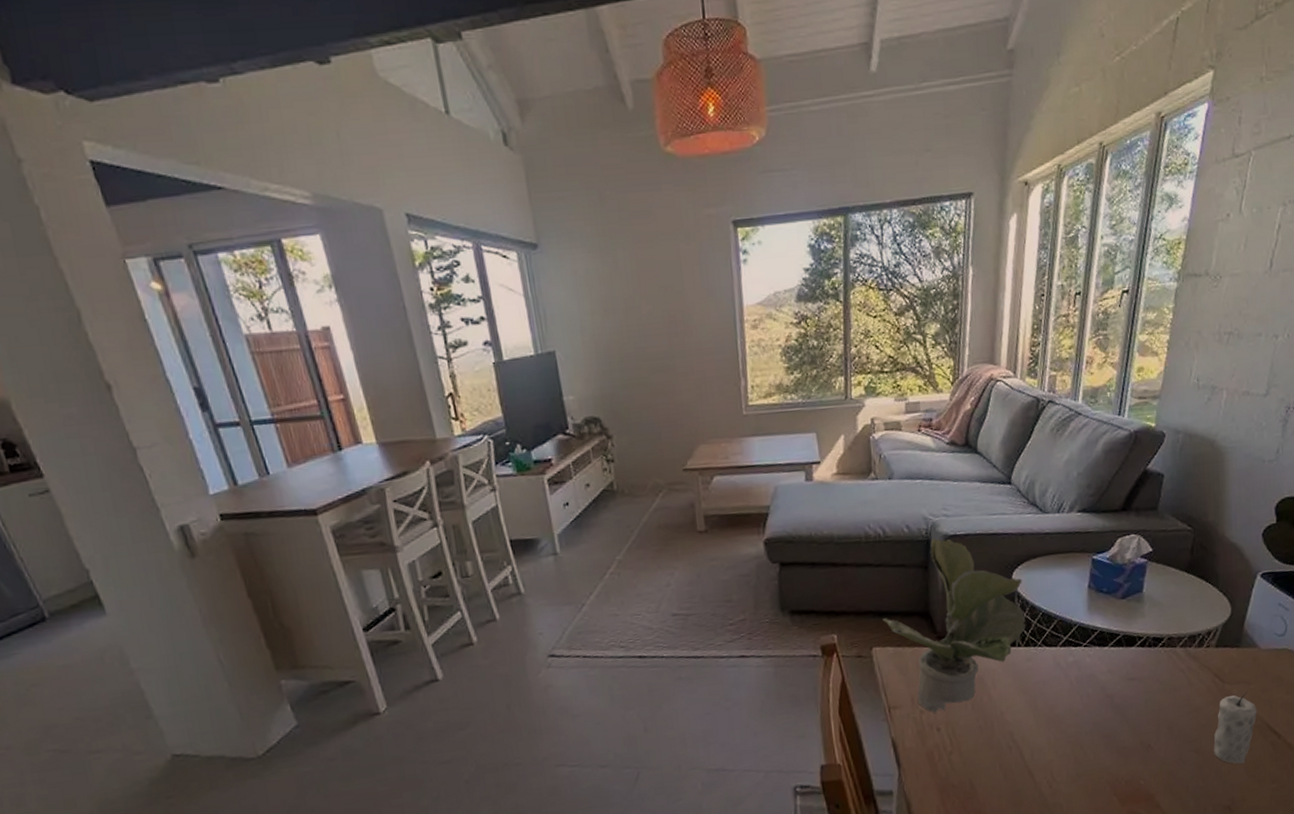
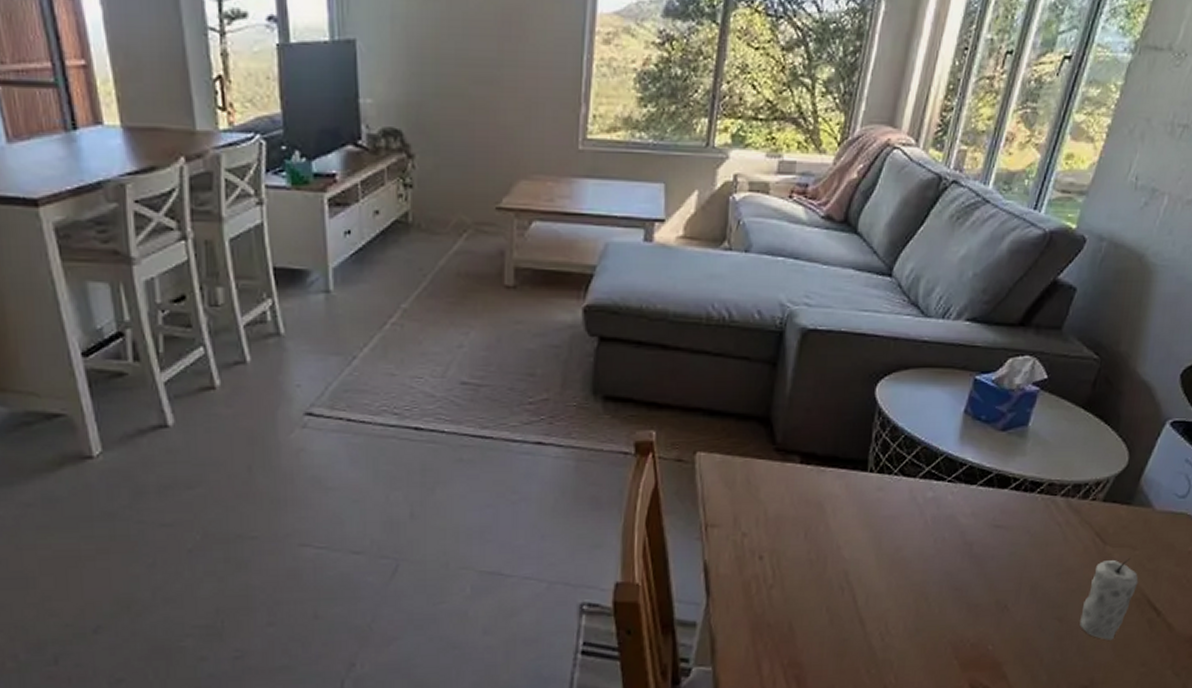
potted plant: present [883,538,1026,713] -> none [714,331,887,538]

